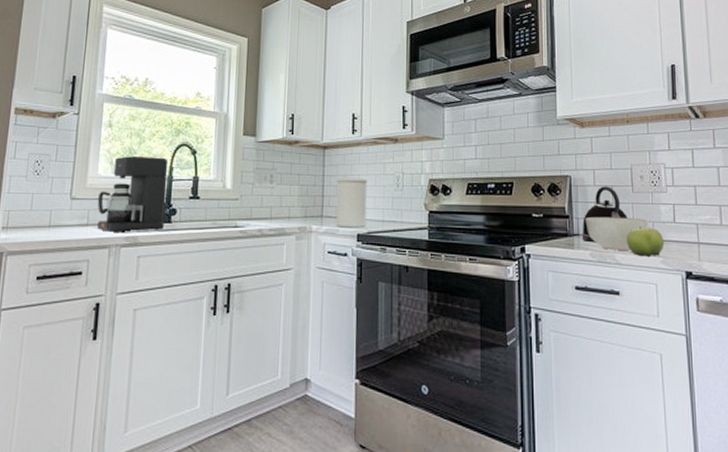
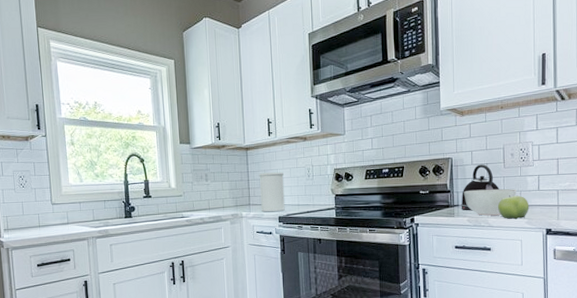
coffee maker: present [96,156,169,232] -> none [72,166,127,228]

